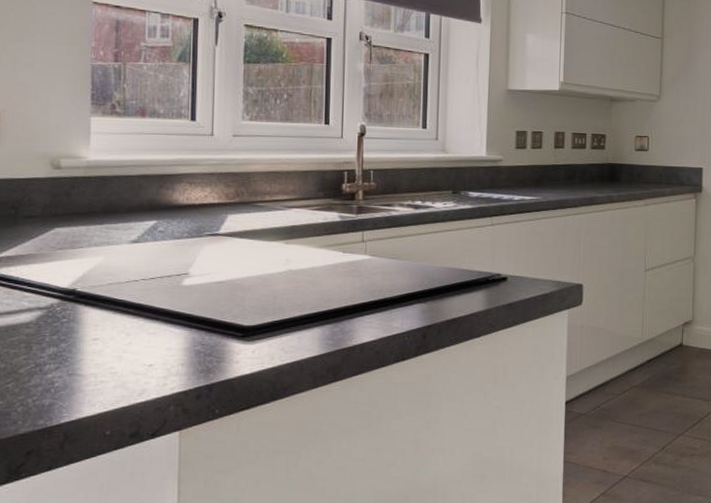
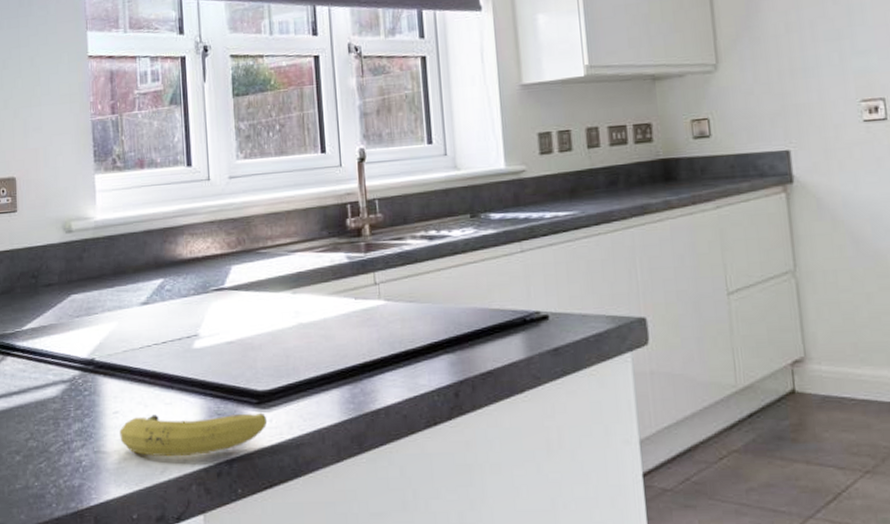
fruit: none [98,343,250,381] -> present [119,412,268,457]

